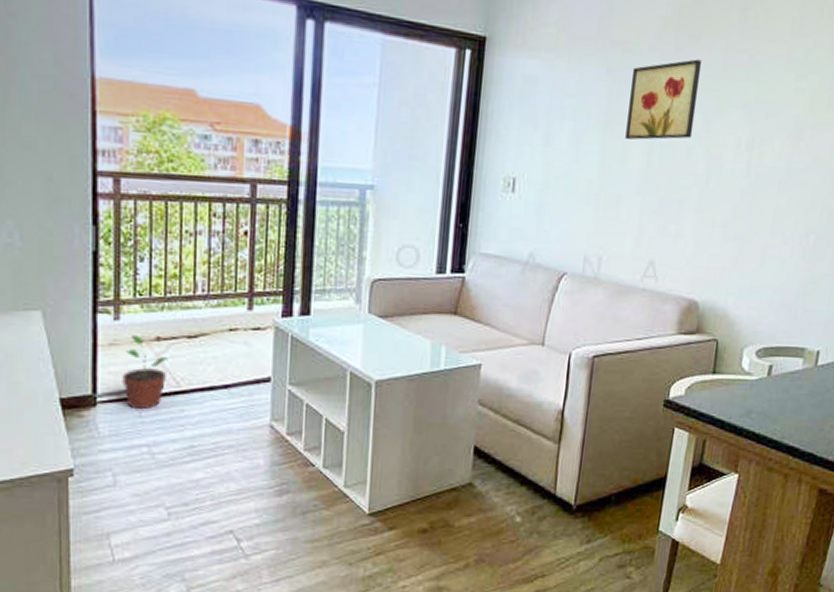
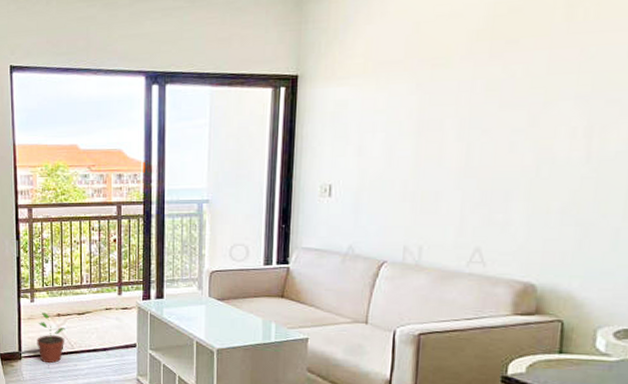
wall art: present [625,59,702,140] -> none [440,61,523,143]

